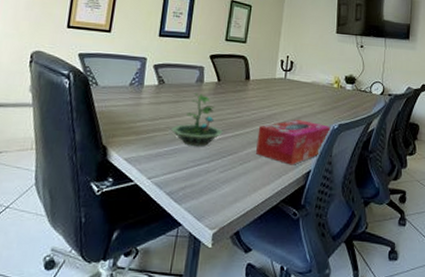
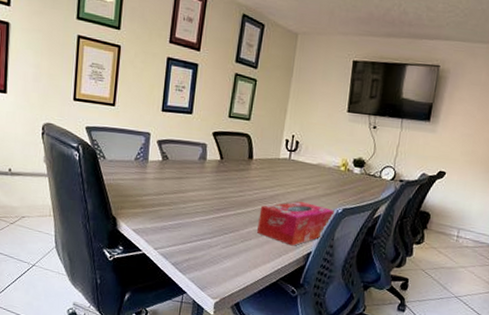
terrarium: present [170,92,223,146] -> none [174,169,225,223]

